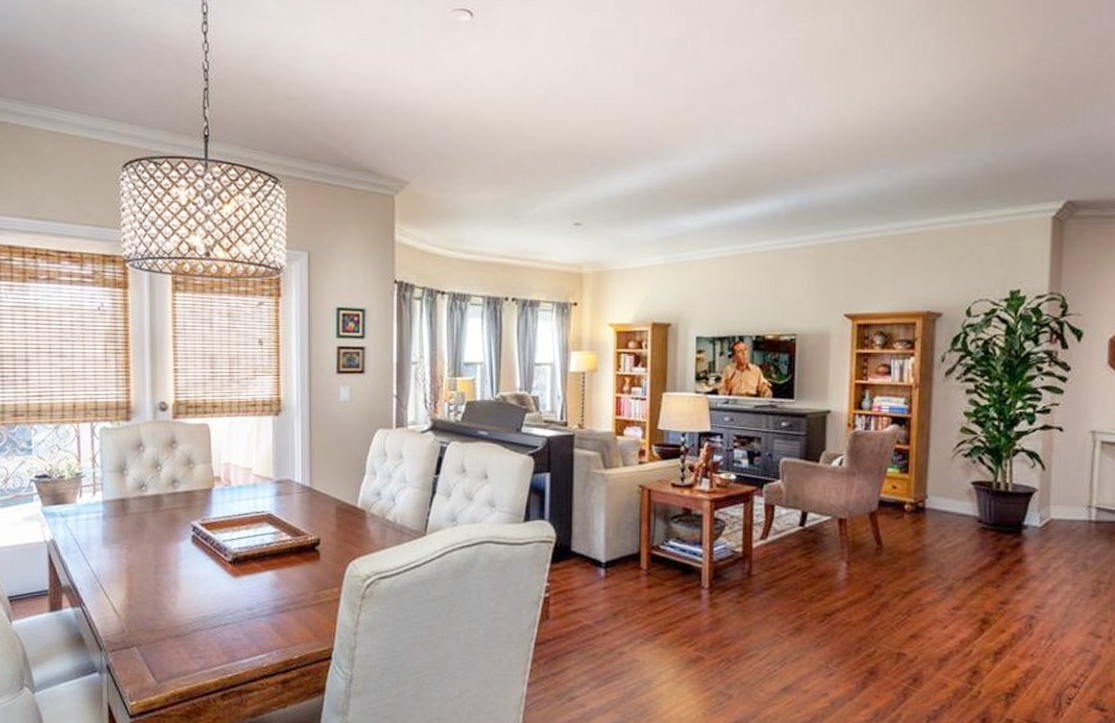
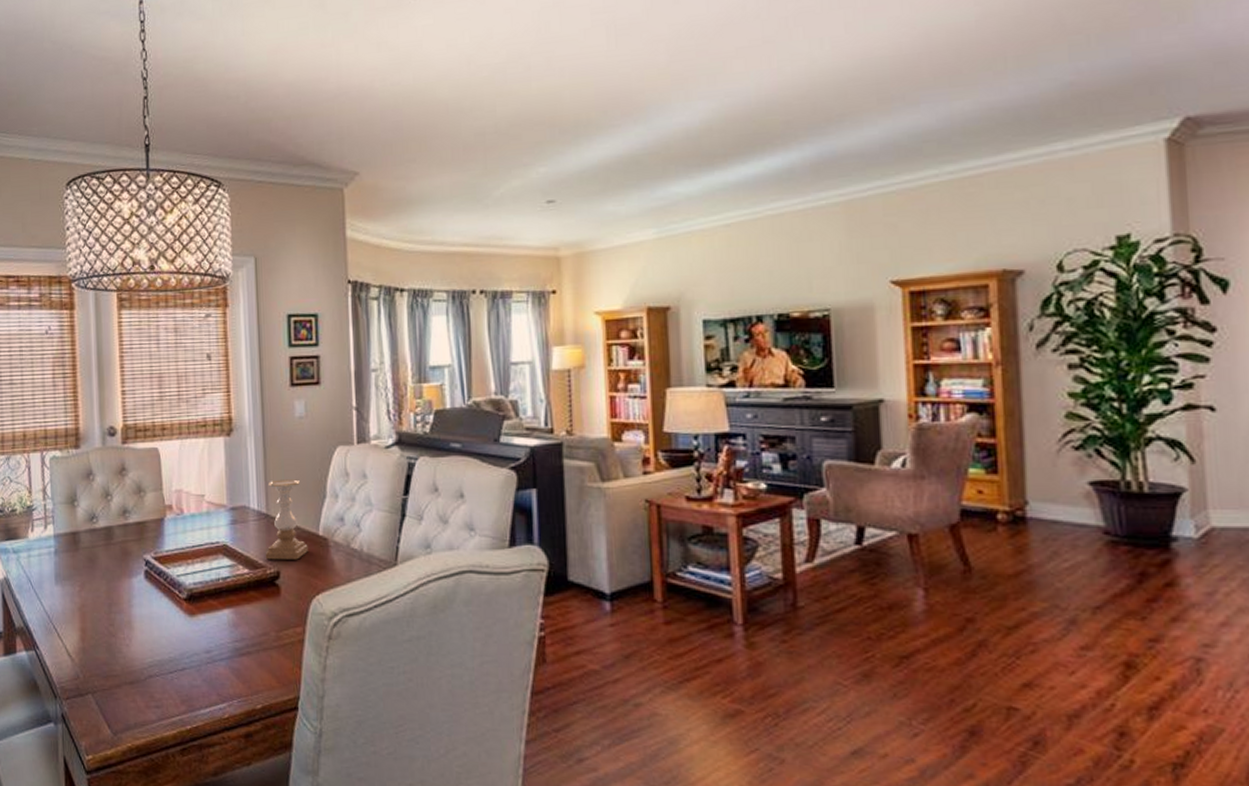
candle holder: none [307,457,347,529] -> present [265,479,308,560]

